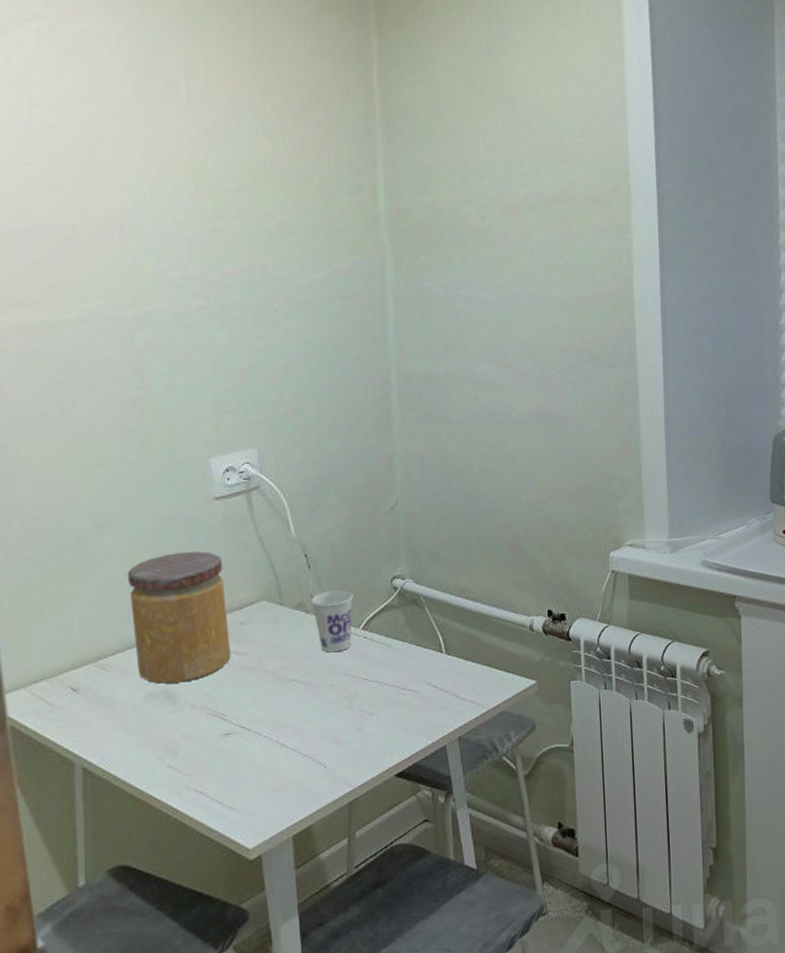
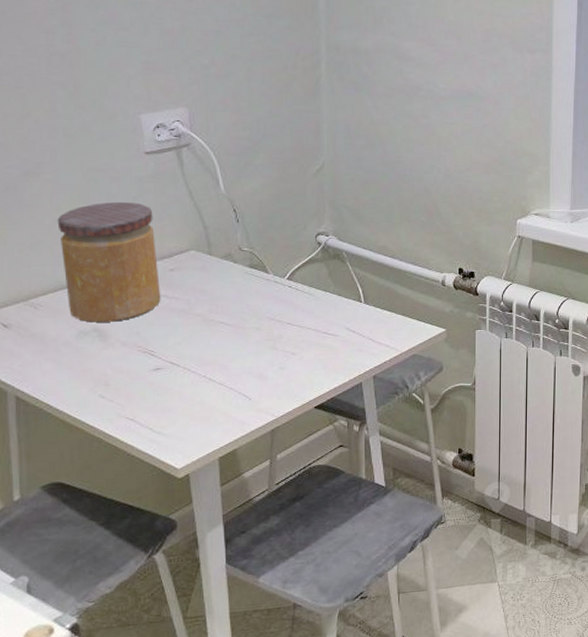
cup: present [311,590,353,653] -> none [239,243,279,299]

